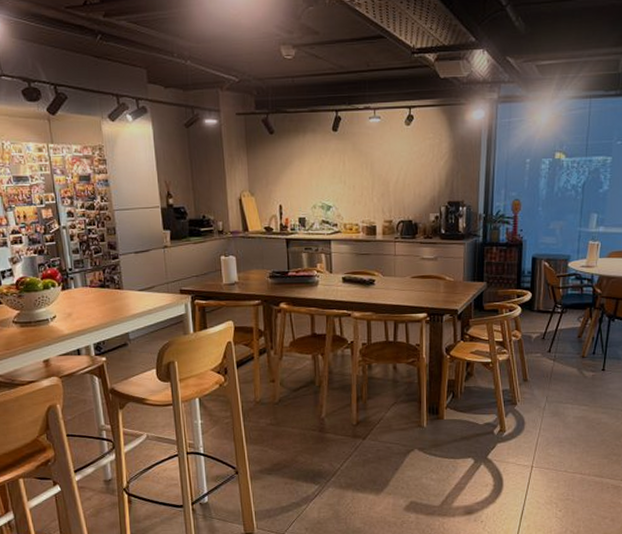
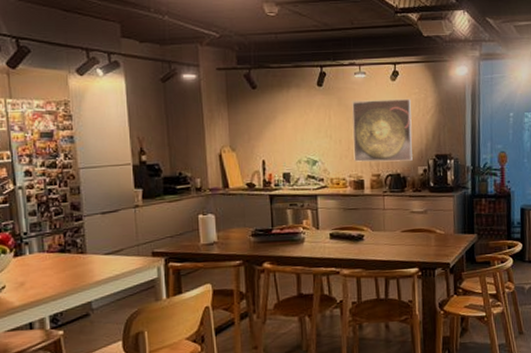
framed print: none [366,144,426,208] -> present [352,99,413,162]

